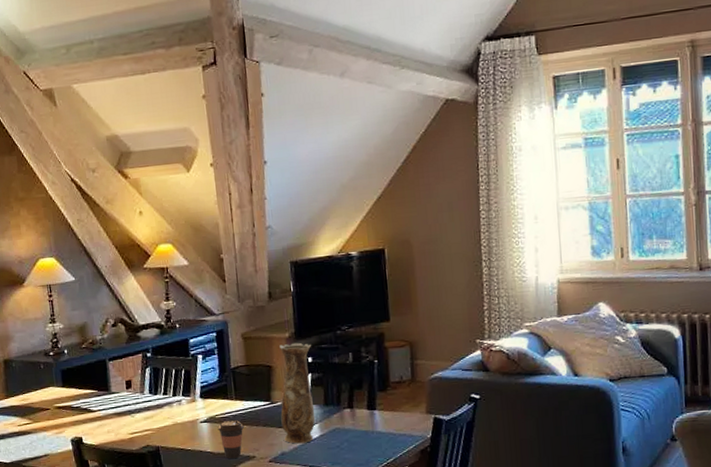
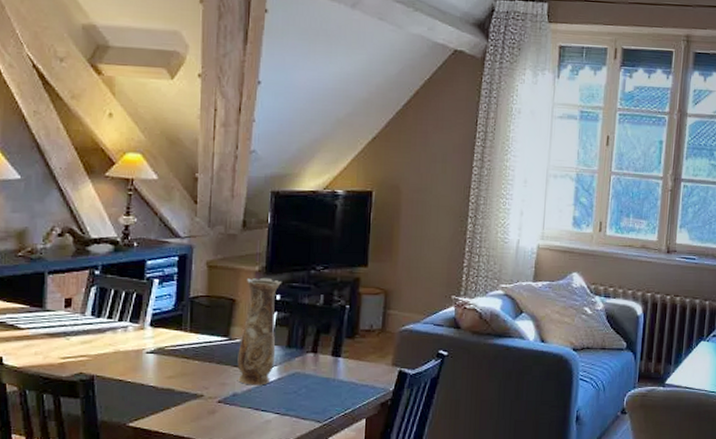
coffee cup: present [217,420,244,458] -> none [165,354,195,395]

